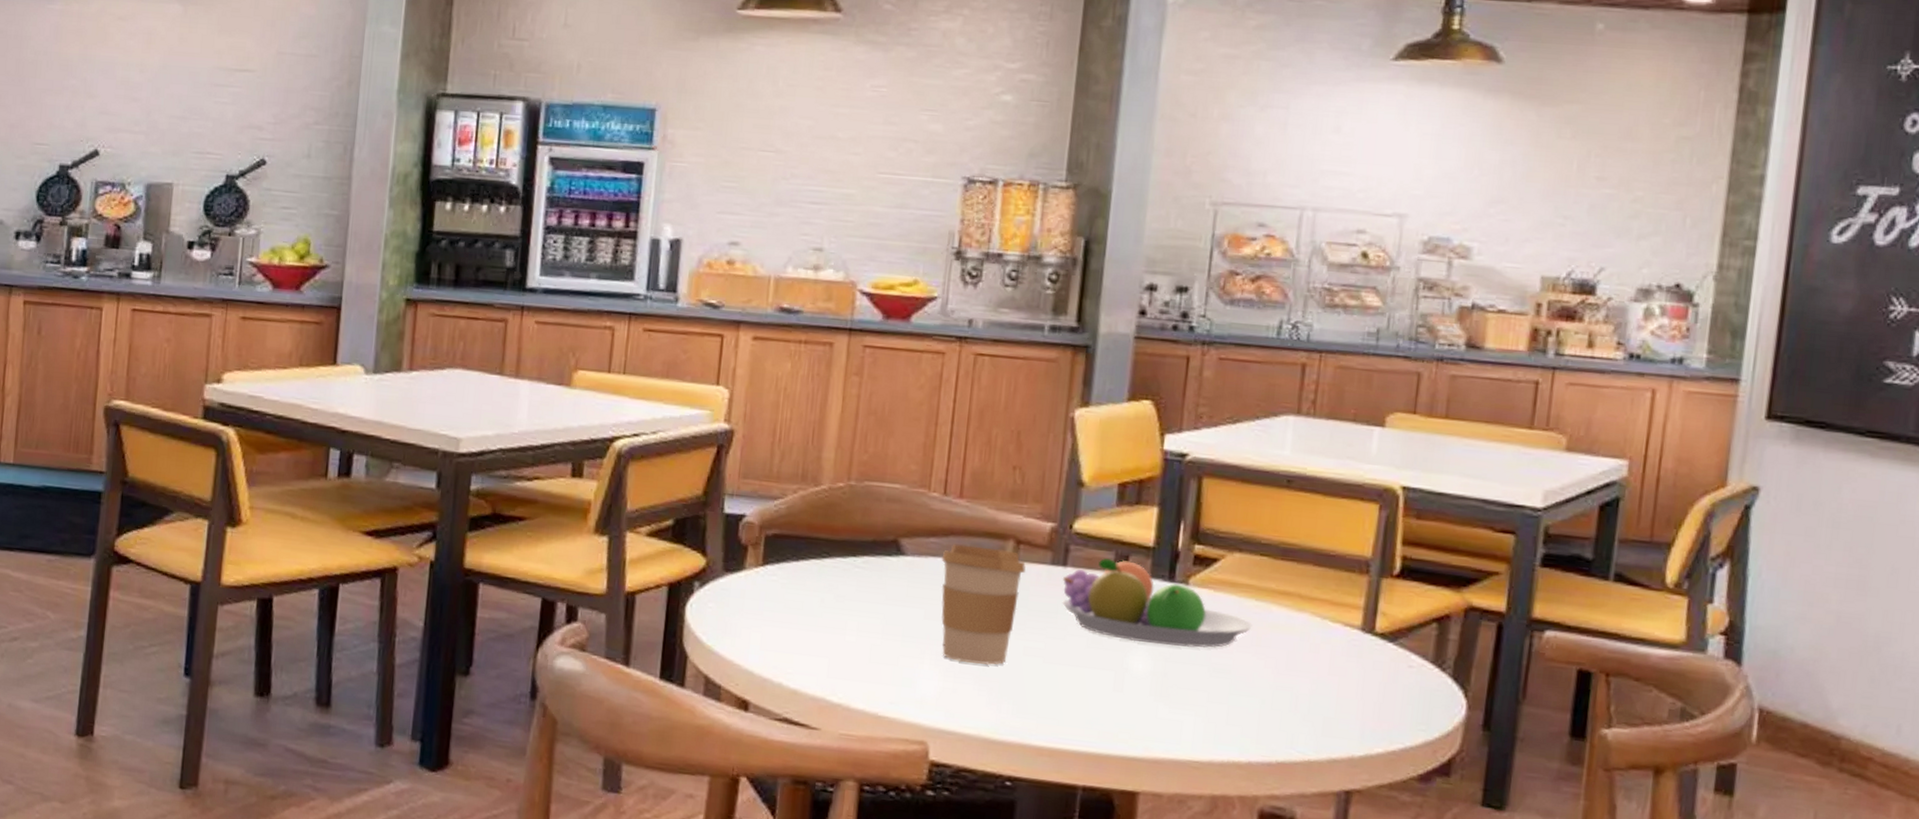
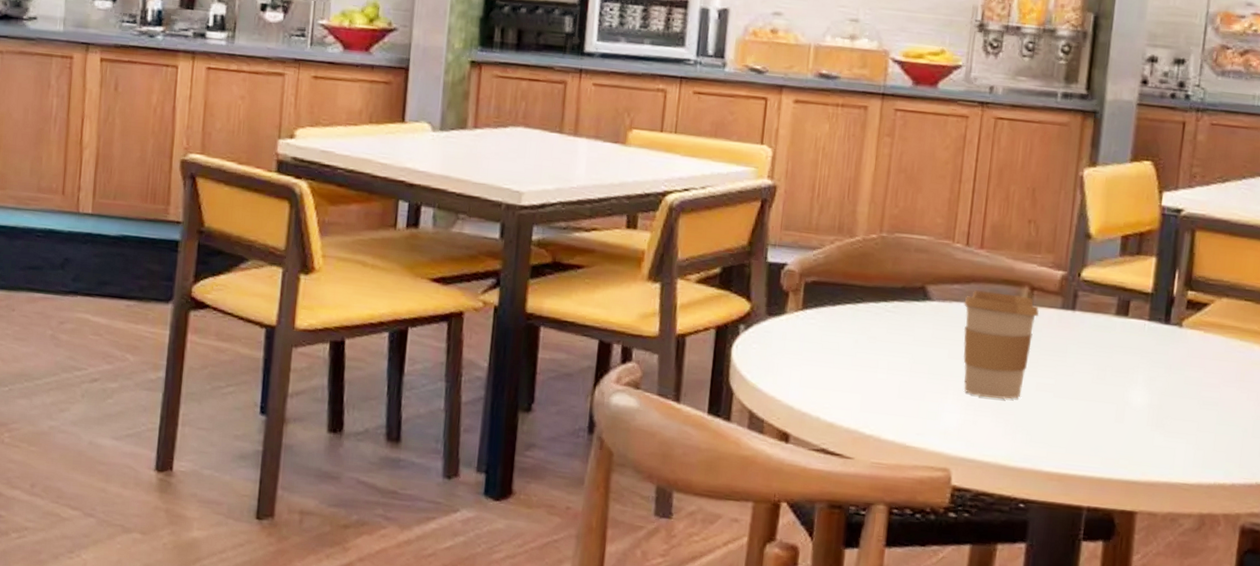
fruit bowl: present [1062,558,1252,648] -> none [1071,303,1237,383]

